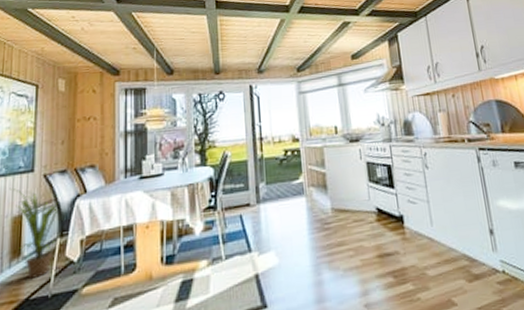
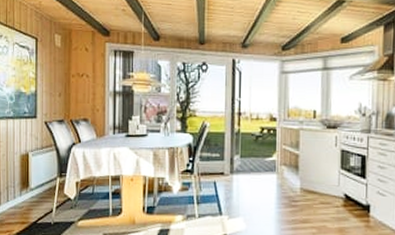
house plant: present [9,188,59,280] -> none [17,129,58,208]

